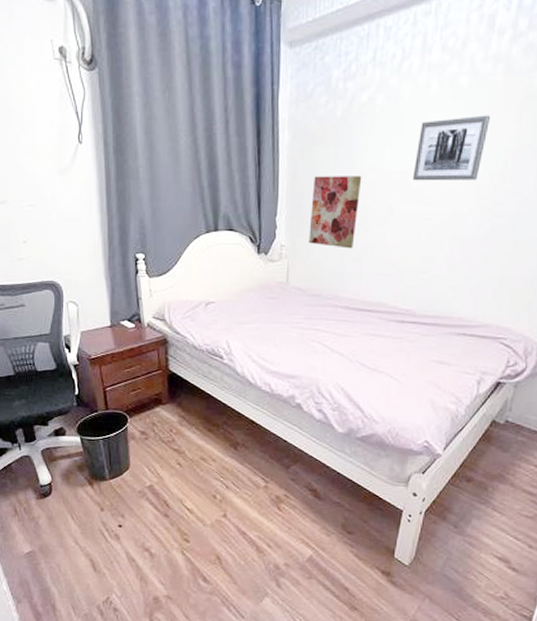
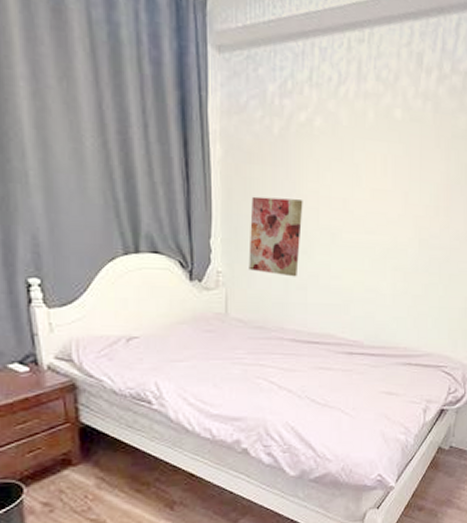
wall art: present [412,115,490,181] -> none [354,149,422,212]

